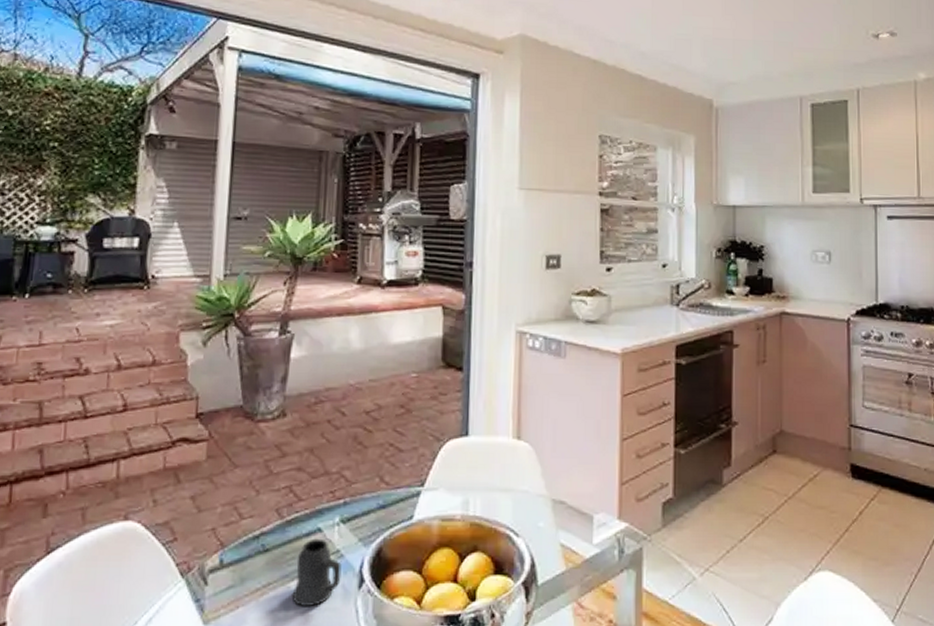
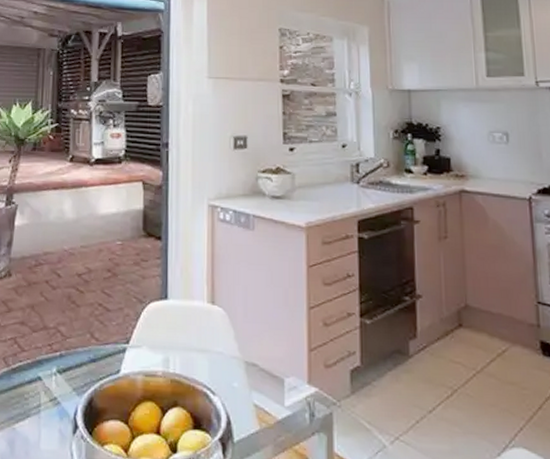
mug: present [291,538,342,606] -> none [16,386,59,447]

